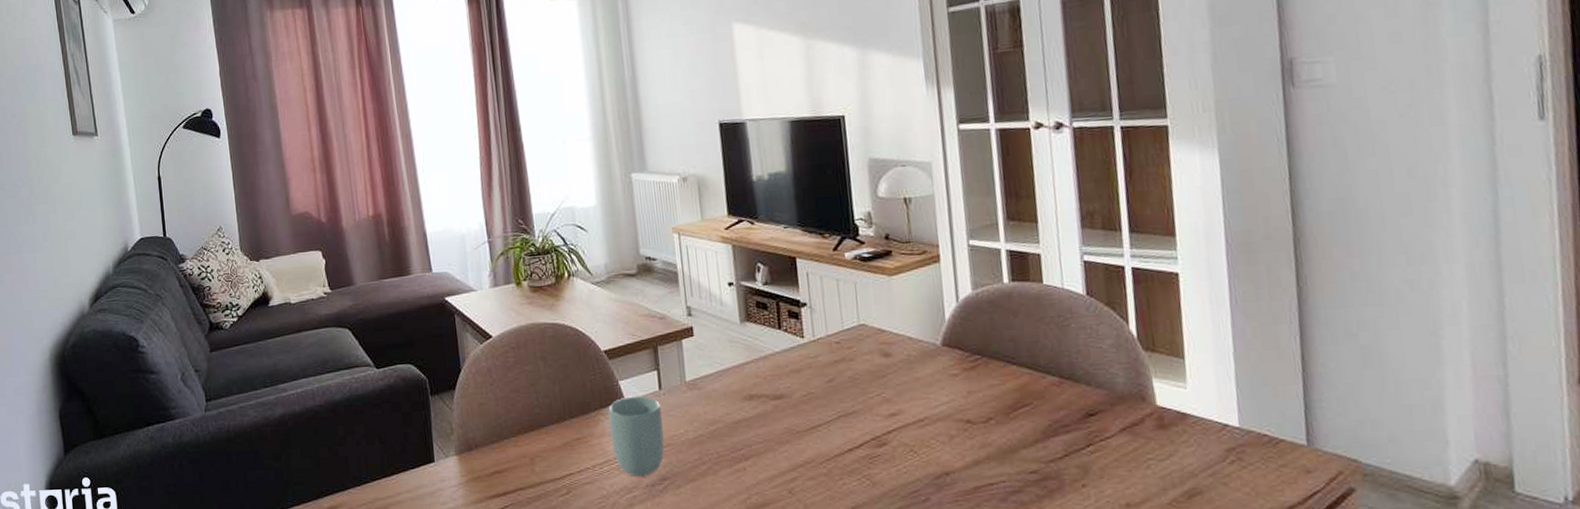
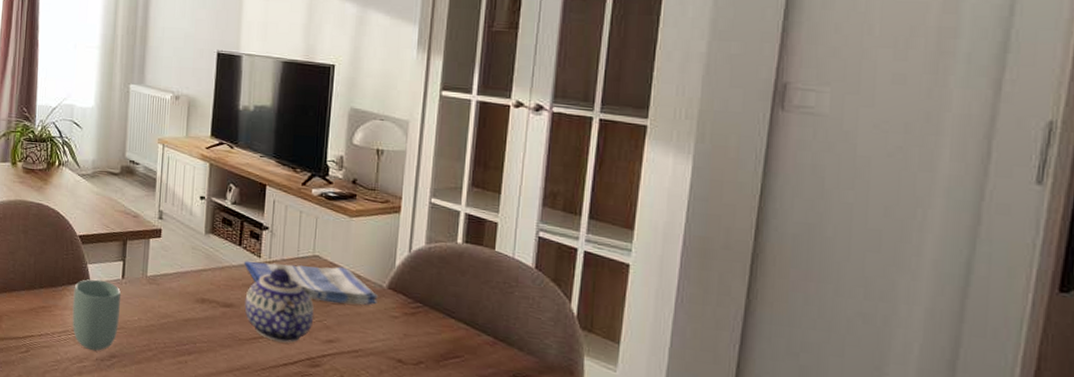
dish towel: none [787,331,935,373] -> present [244,260,379,306]
teapot: none [795,345,872,427] -> present [244,268,315,343]

